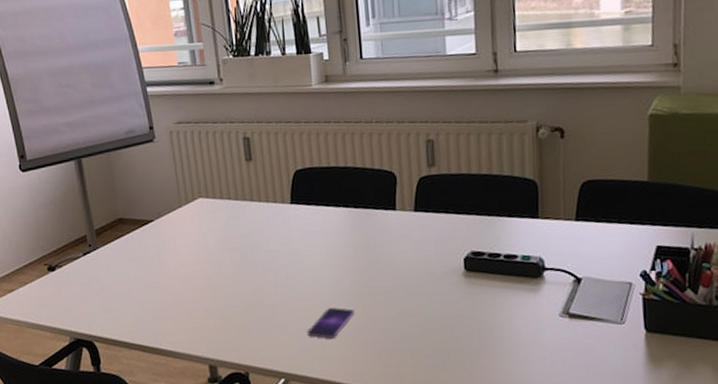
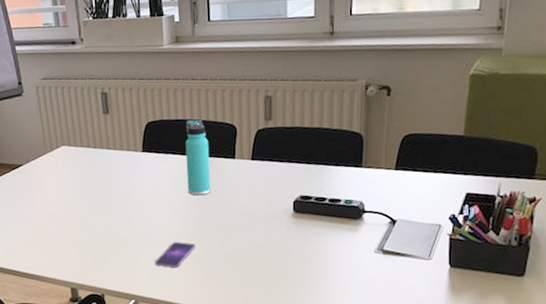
thermos bottle: none [338,166,370,254] -> present [185,119,211,196]

